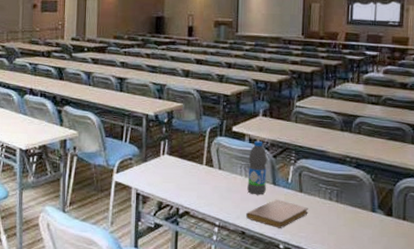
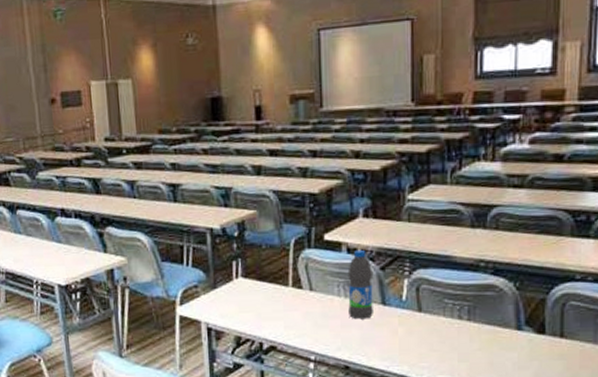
notebook: present [245,199,308,228] -> none [348,323,431,359]

